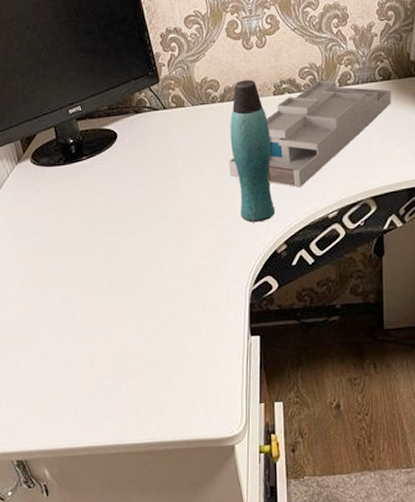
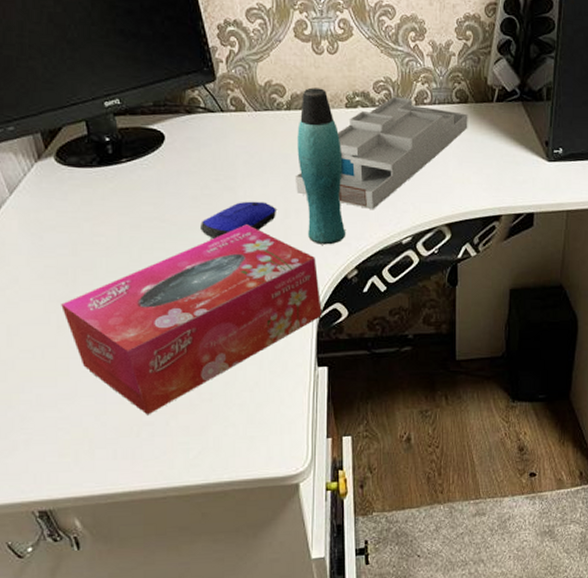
tissue box: none [35,207,254,379] -> present [61,224,322,415]
computer mouse: none [147,186,212,221] -> present [201,201,276,239]

